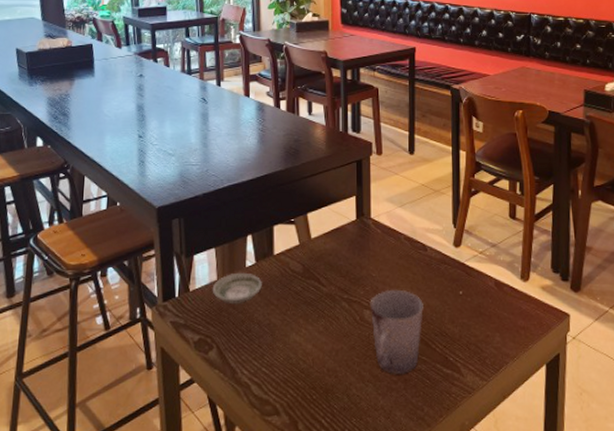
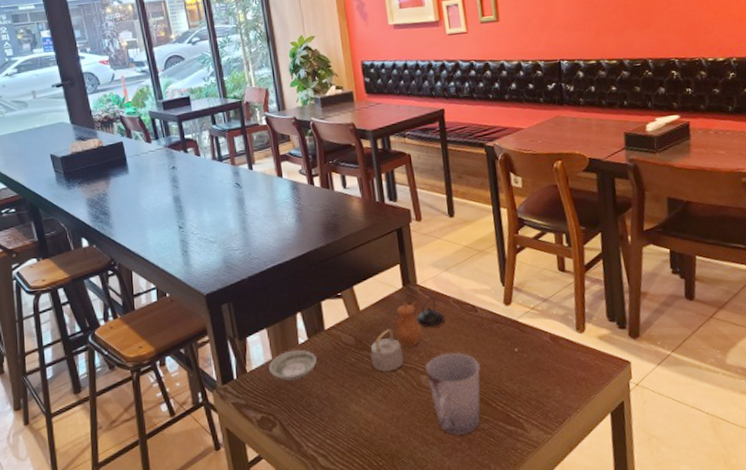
teapot: none [317,232,395,303] -> present [370,297,445,372]

